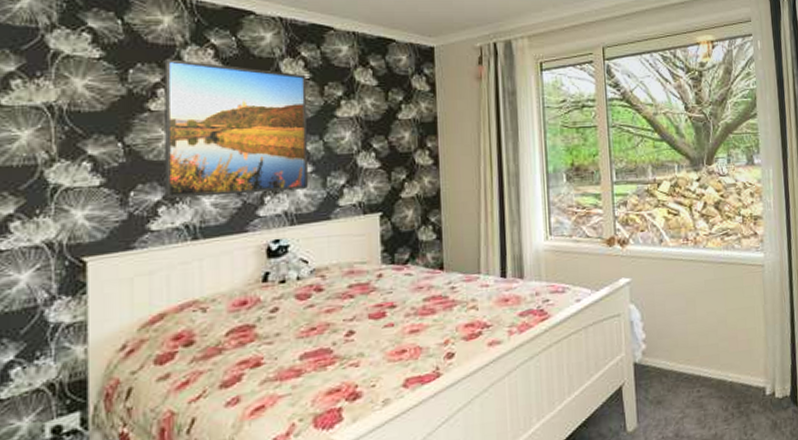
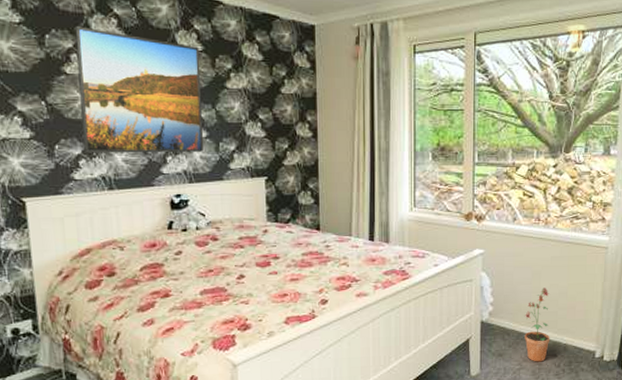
potted plant: none [683,316,714,407] -> present [524,287,550,362]

